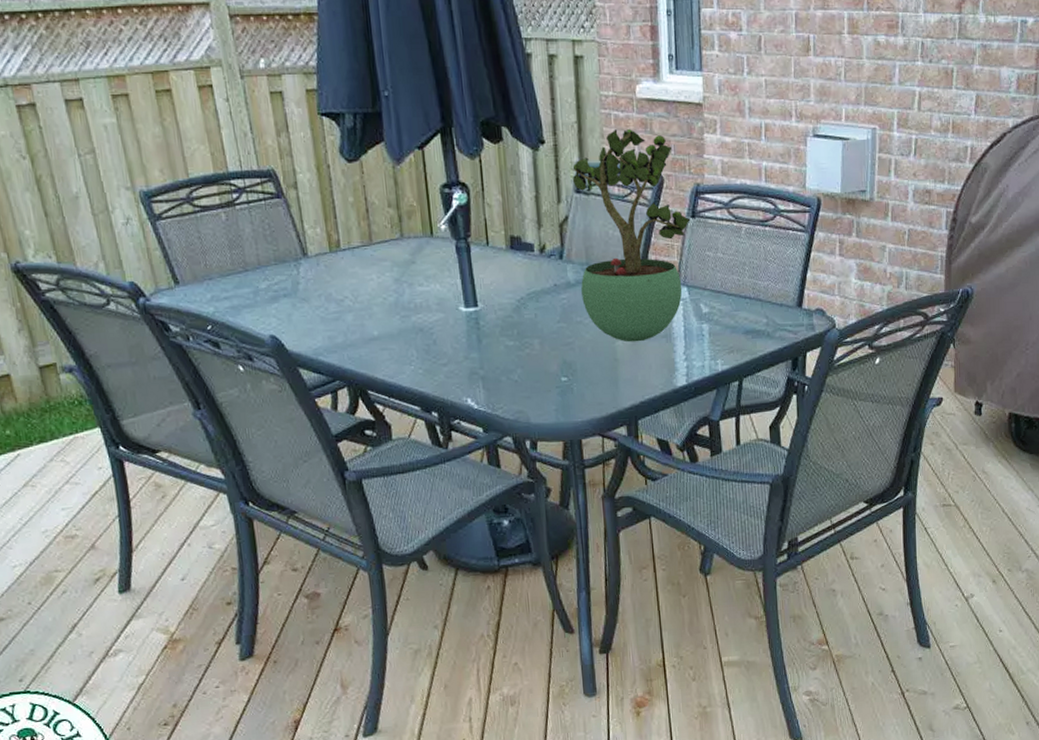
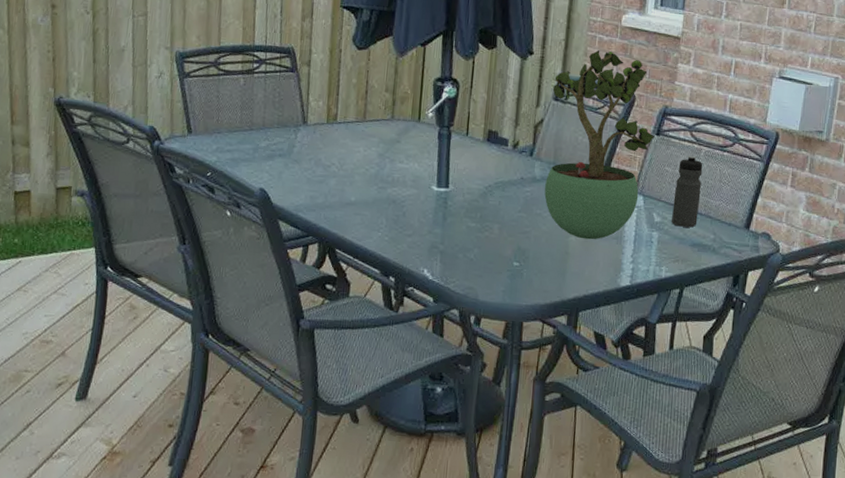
water bottle: none [719,235,748,315] -> present [672,155,703,228]

